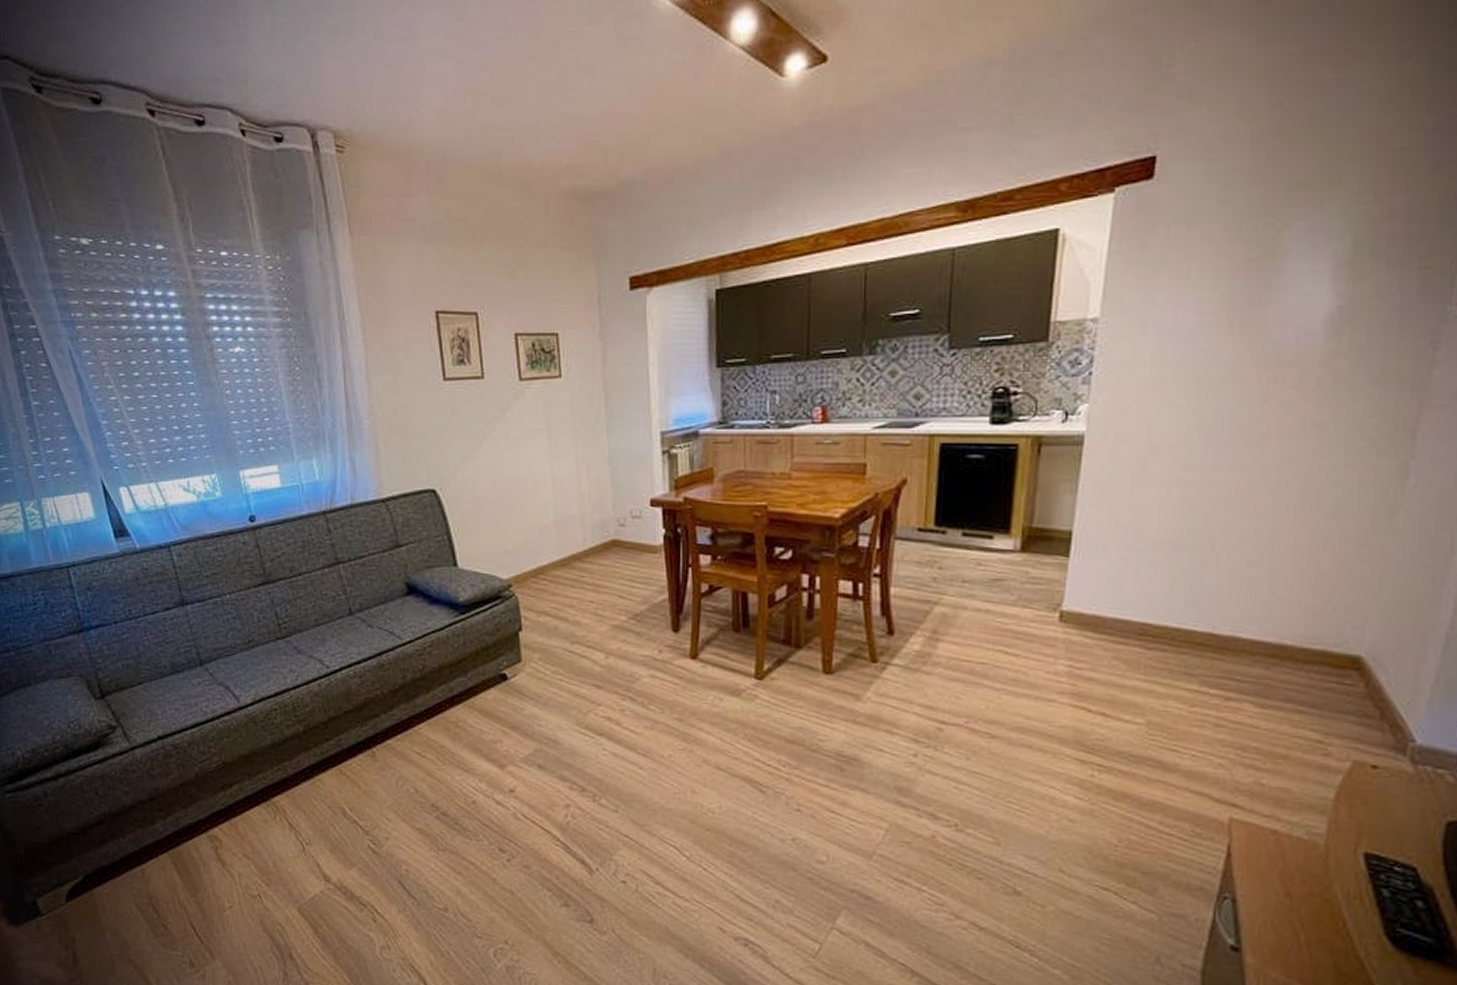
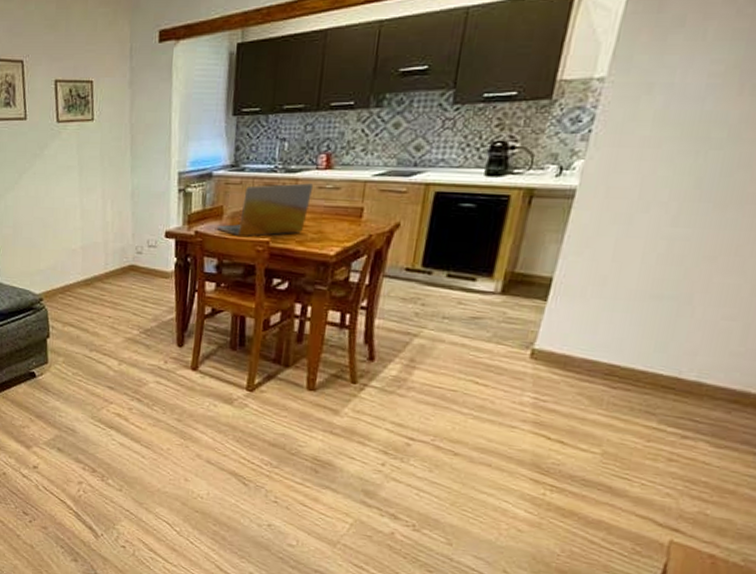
laptop: none [707,439,811,502] -> present [216,183,314,237]

